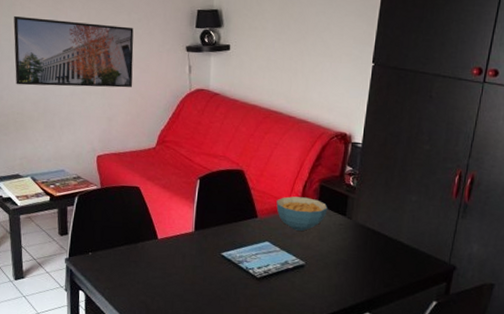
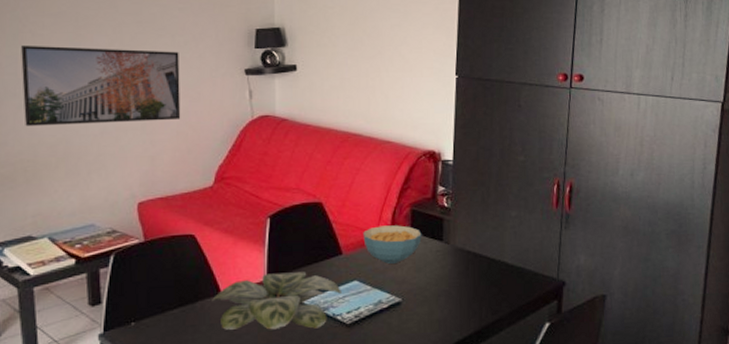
plant: none [150,226,256,278] -> present [212,272,343,330]

